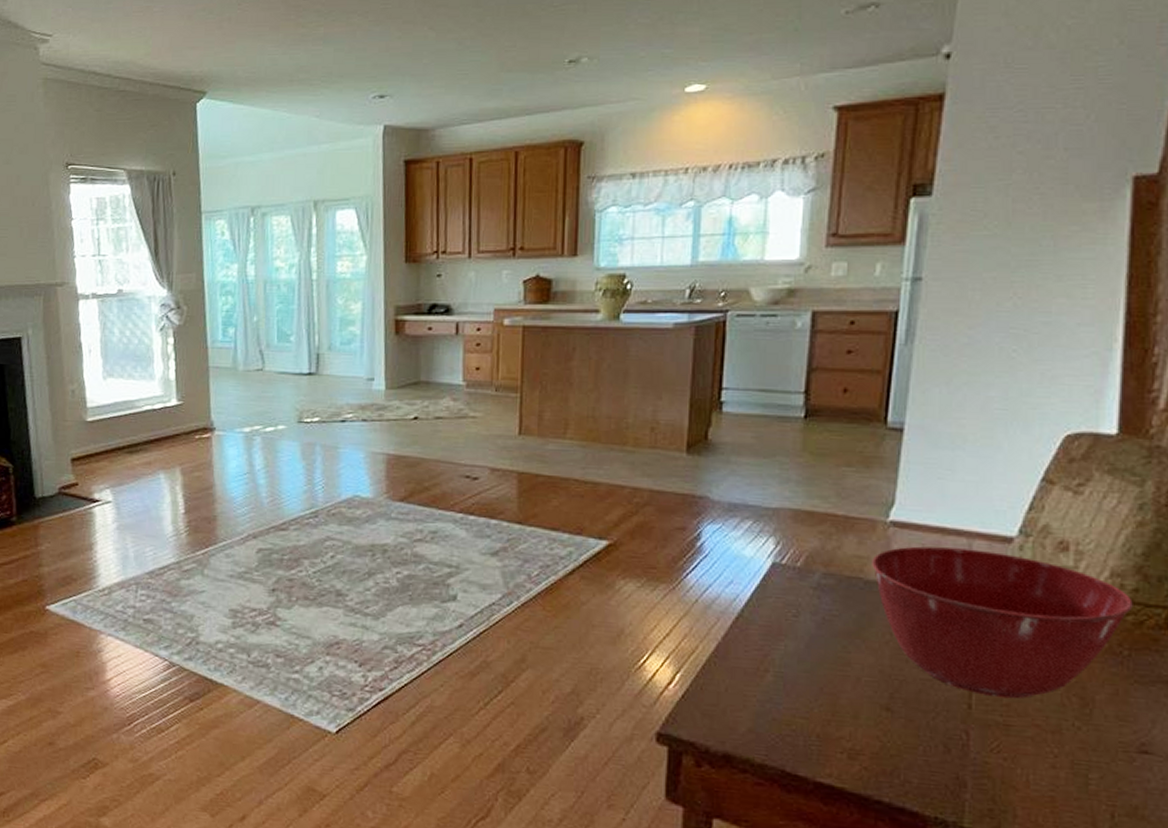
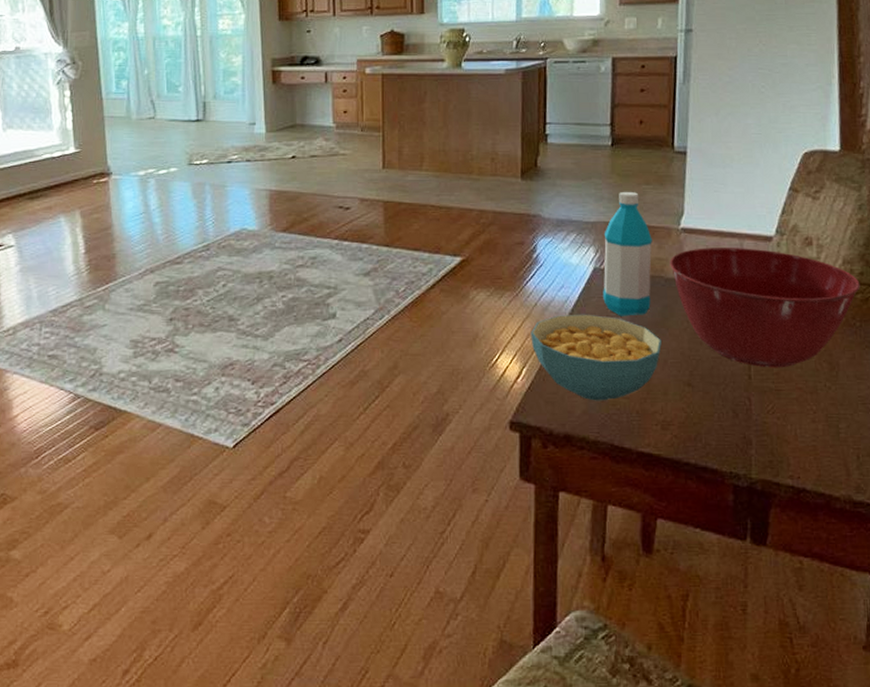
cereal bowl: none [688,615,855,720] -> present [530,314,662,401]
water bottle: none [782,473,851,622] -> present [603,191,652,316]

